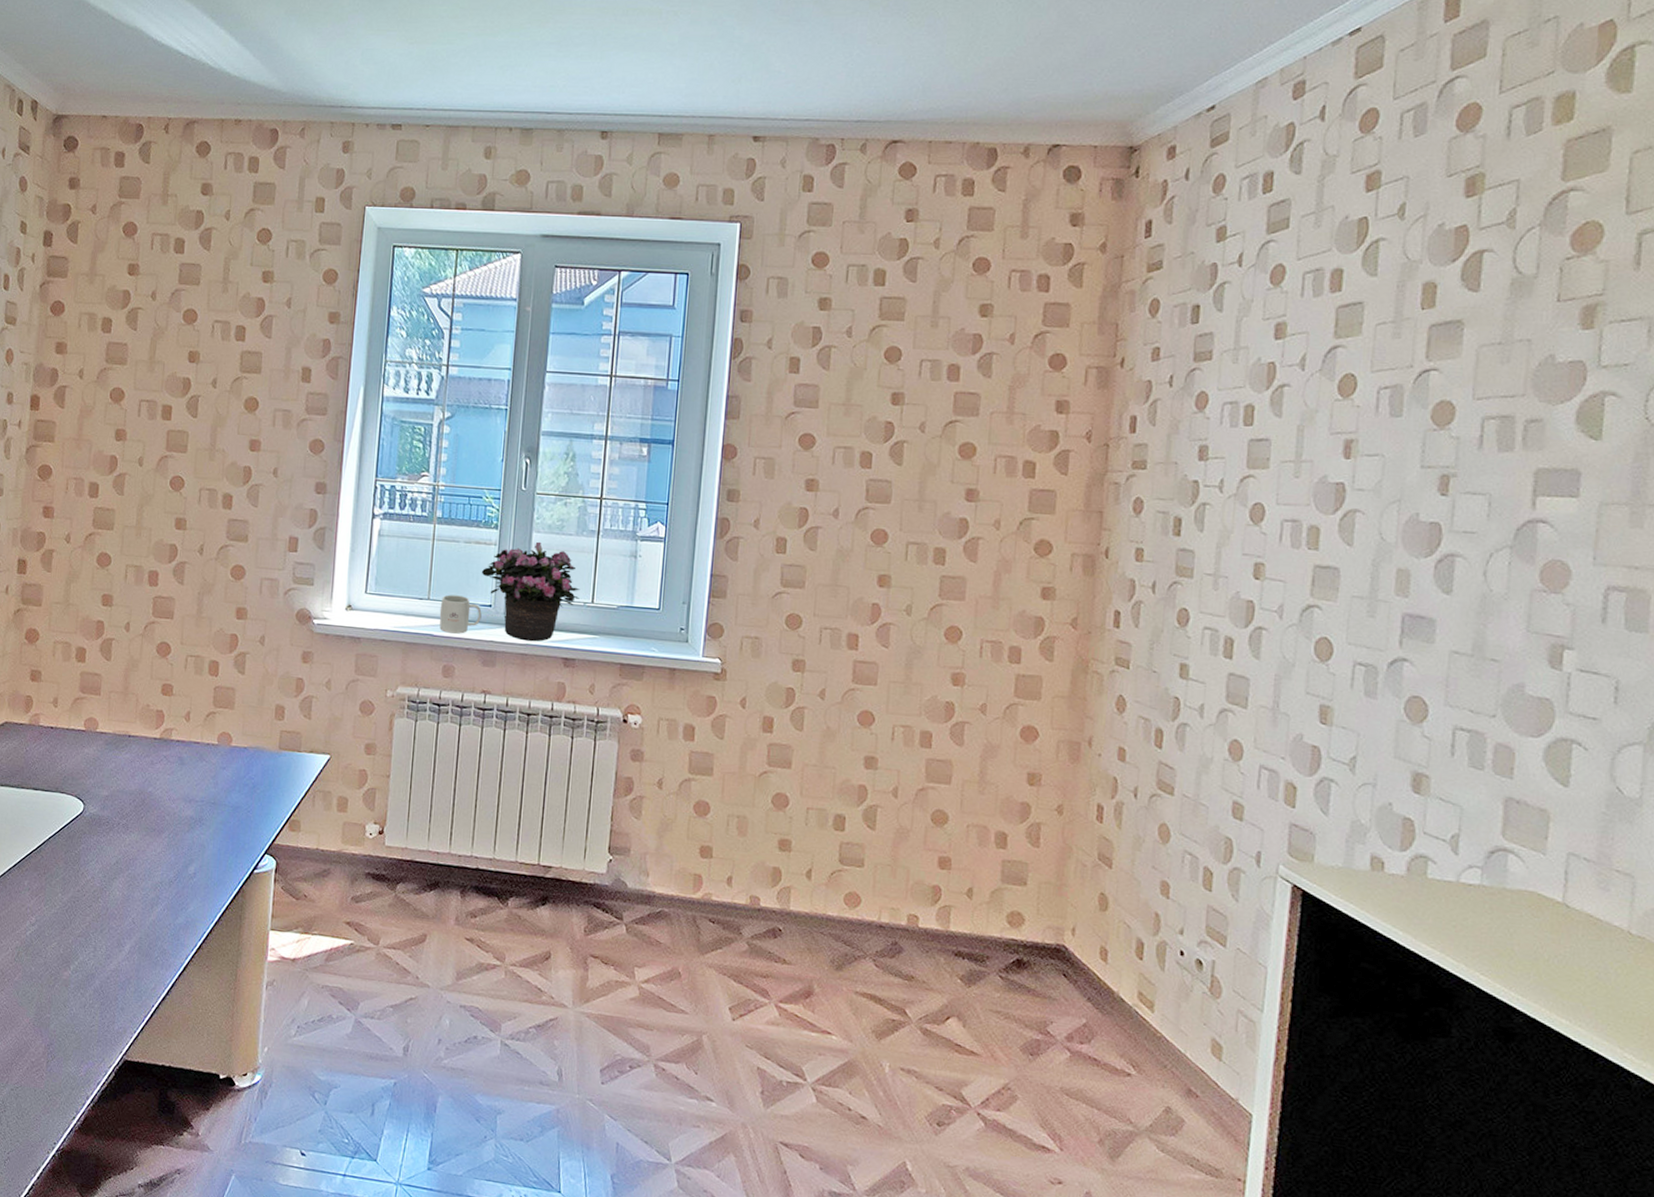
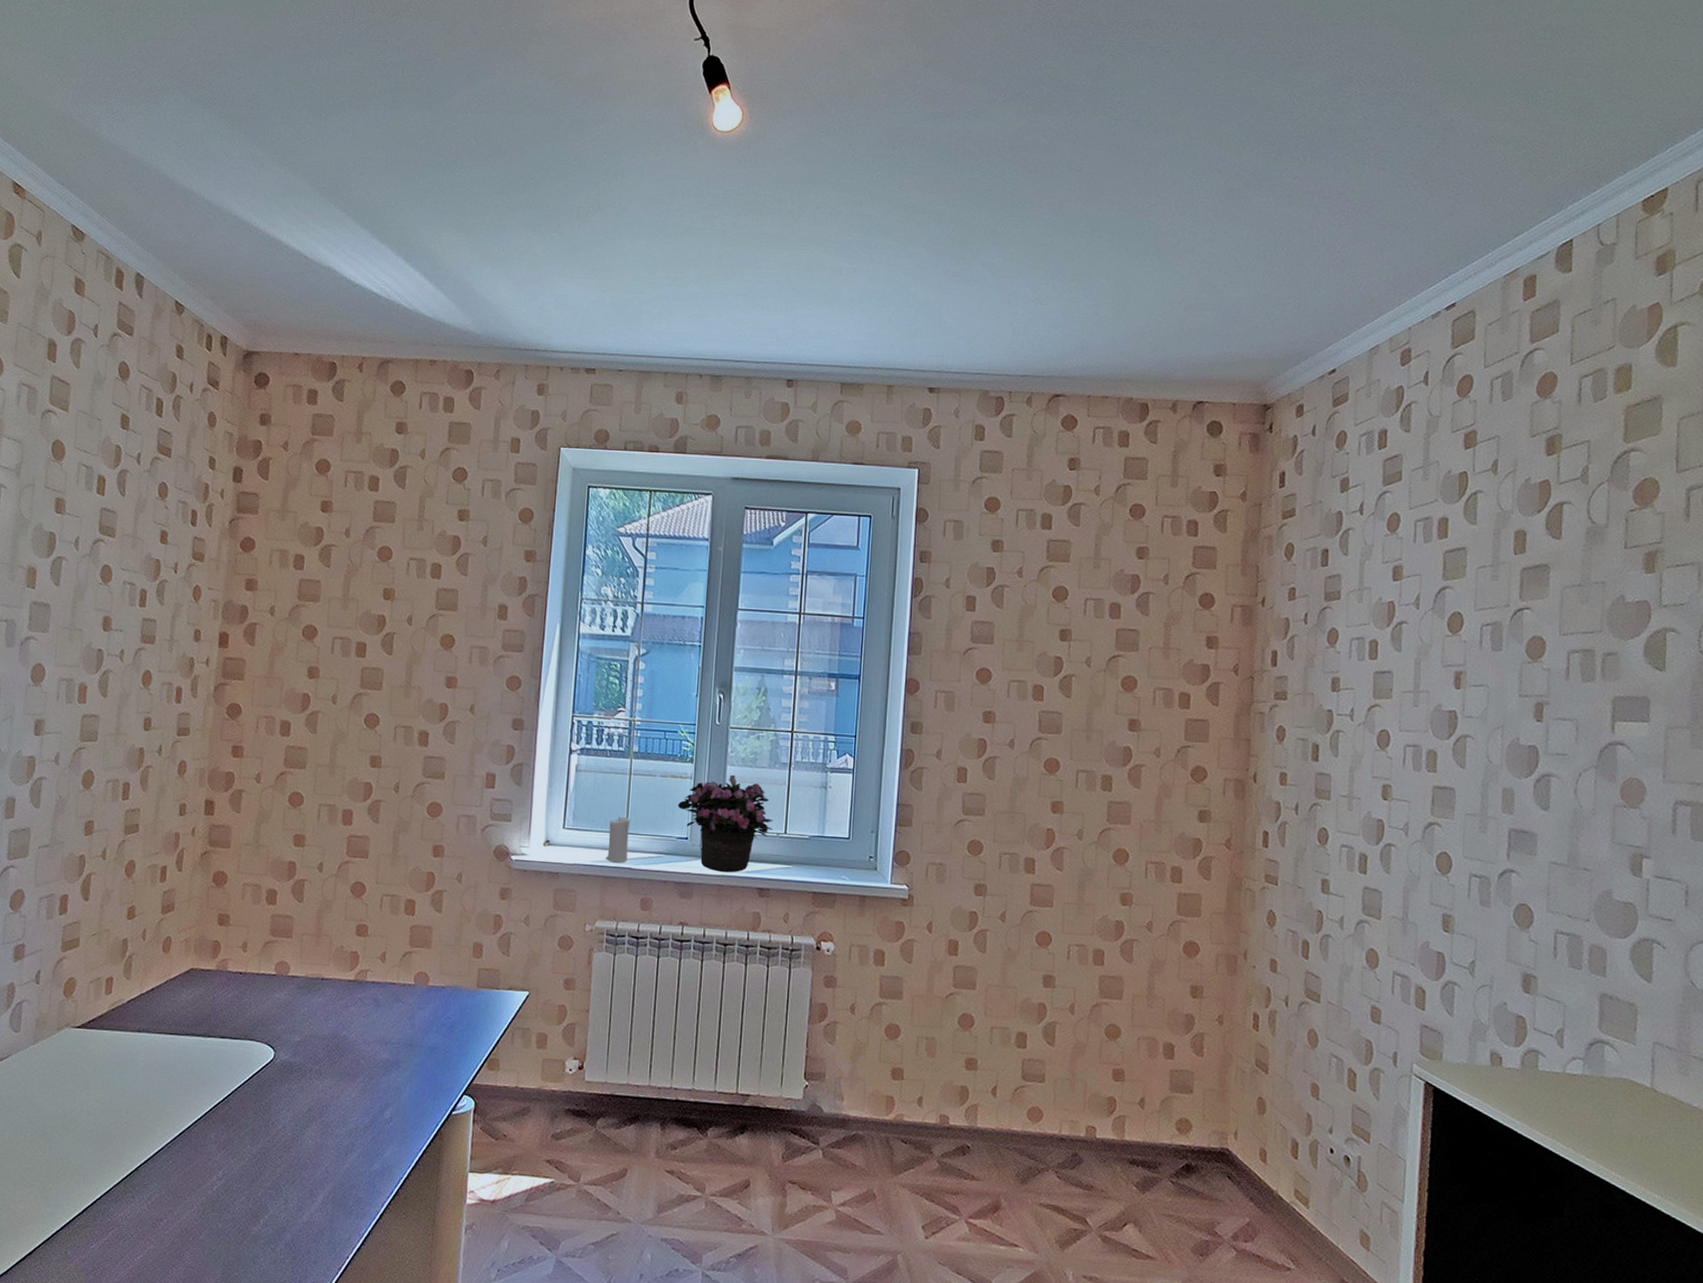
candle: none [408,582,433,630] -> present [606,816,630,864]
mug: present [439,594,482,635] -> none [636,828,678,868]

